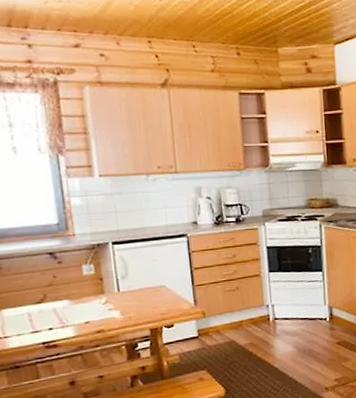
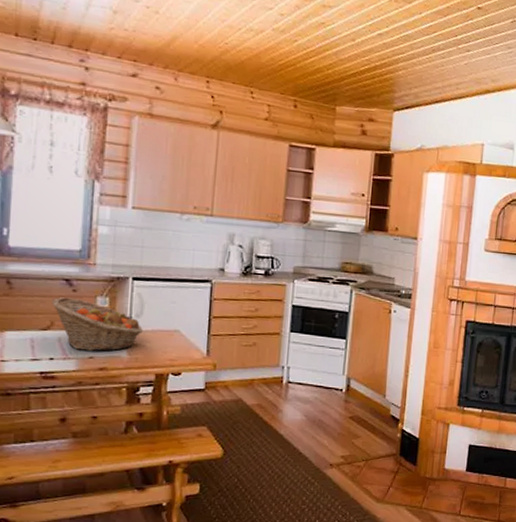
fruit basket: none [40,269,131,318] -> present [52,297,143,351]

